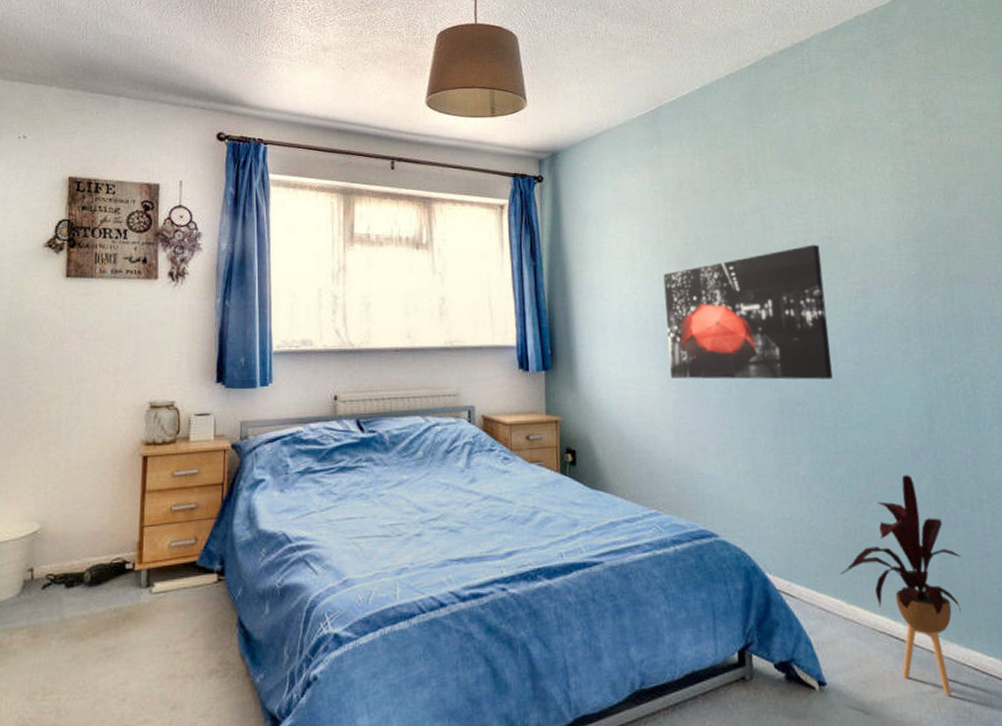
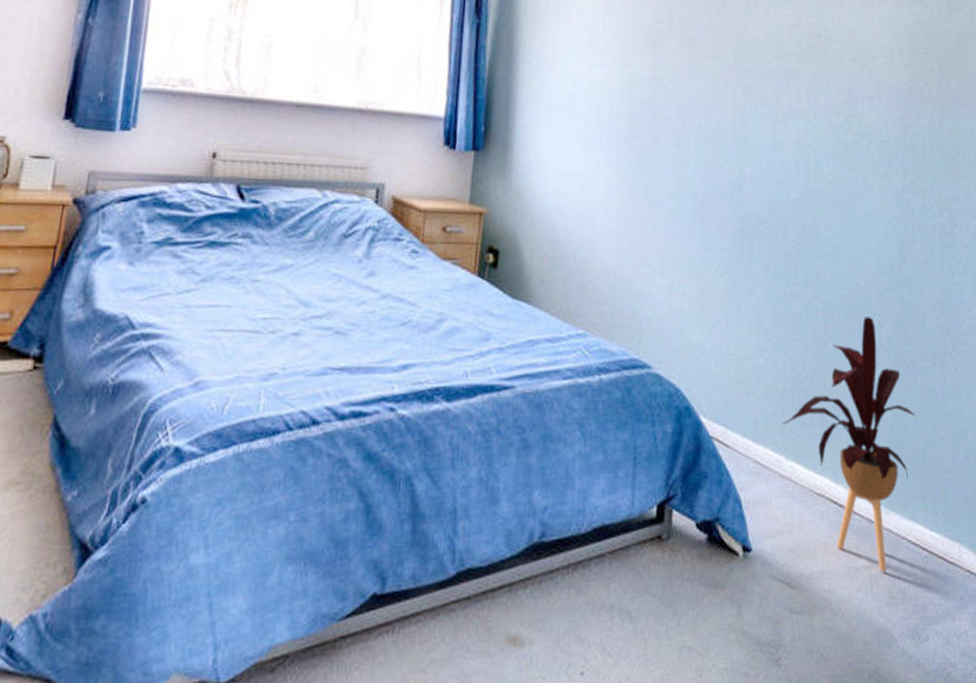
wall art: present [663,244,833,380] -> none [620,40,805,198]

